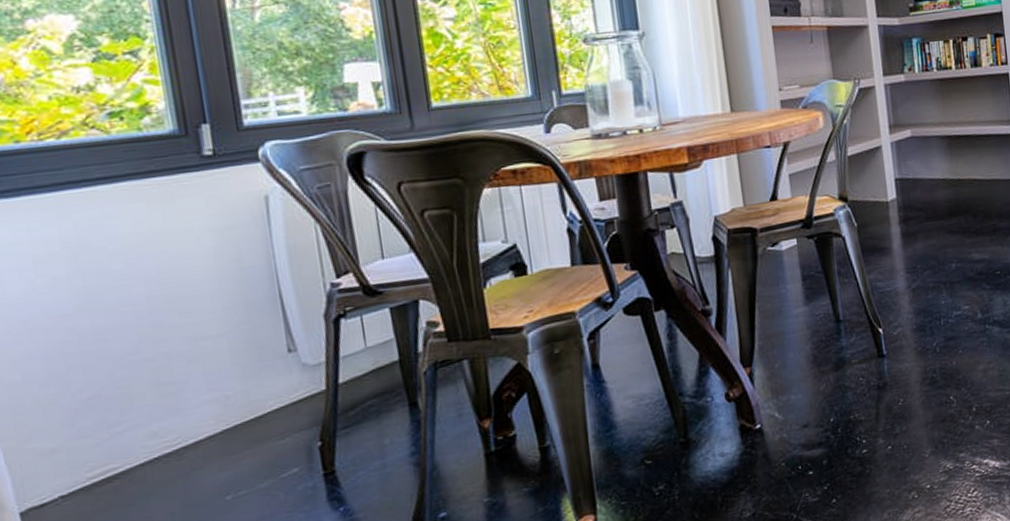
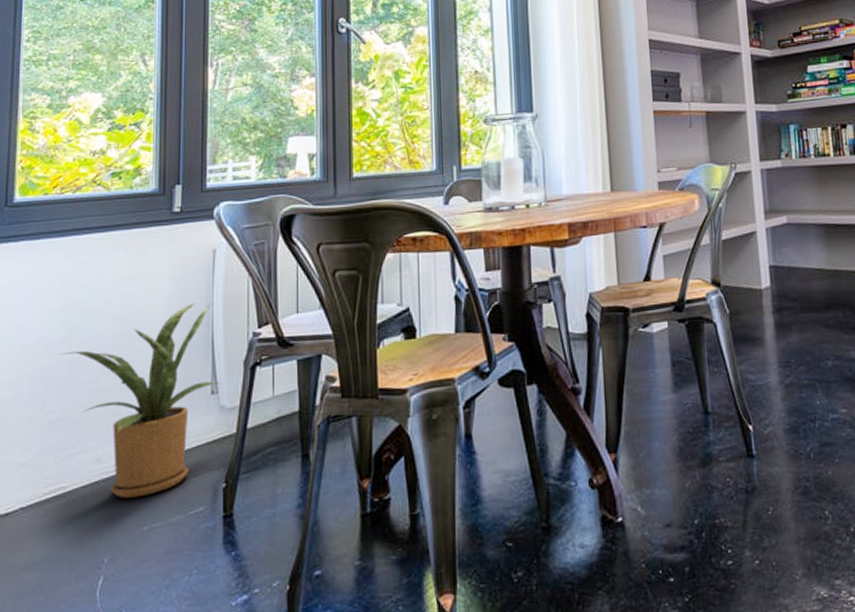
house plant: none [78,255,300,471] -> present [60,302,222,498]

